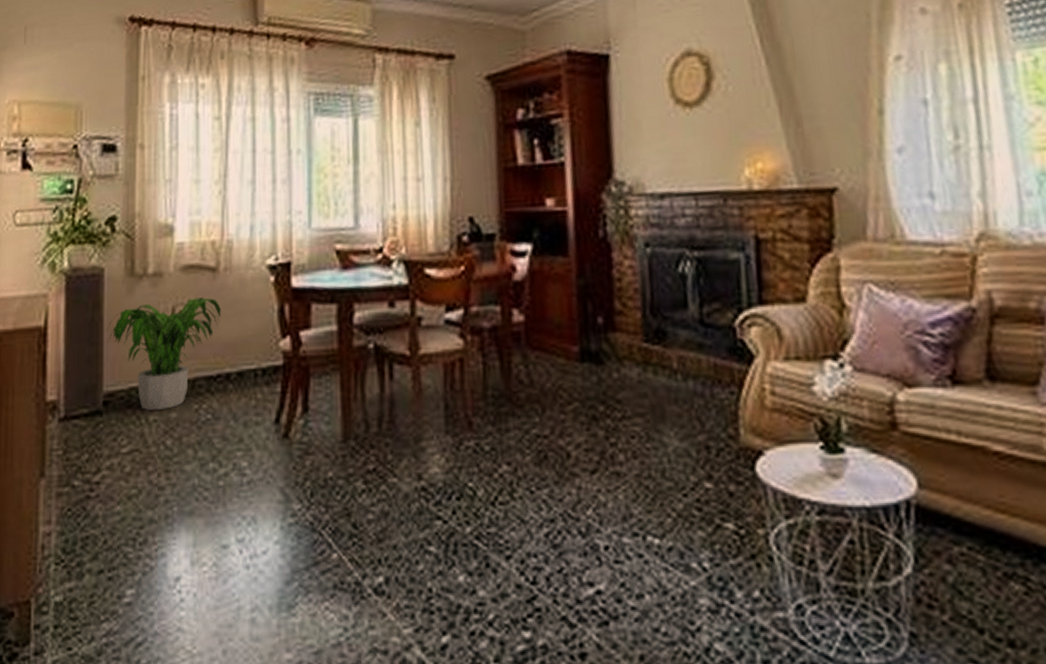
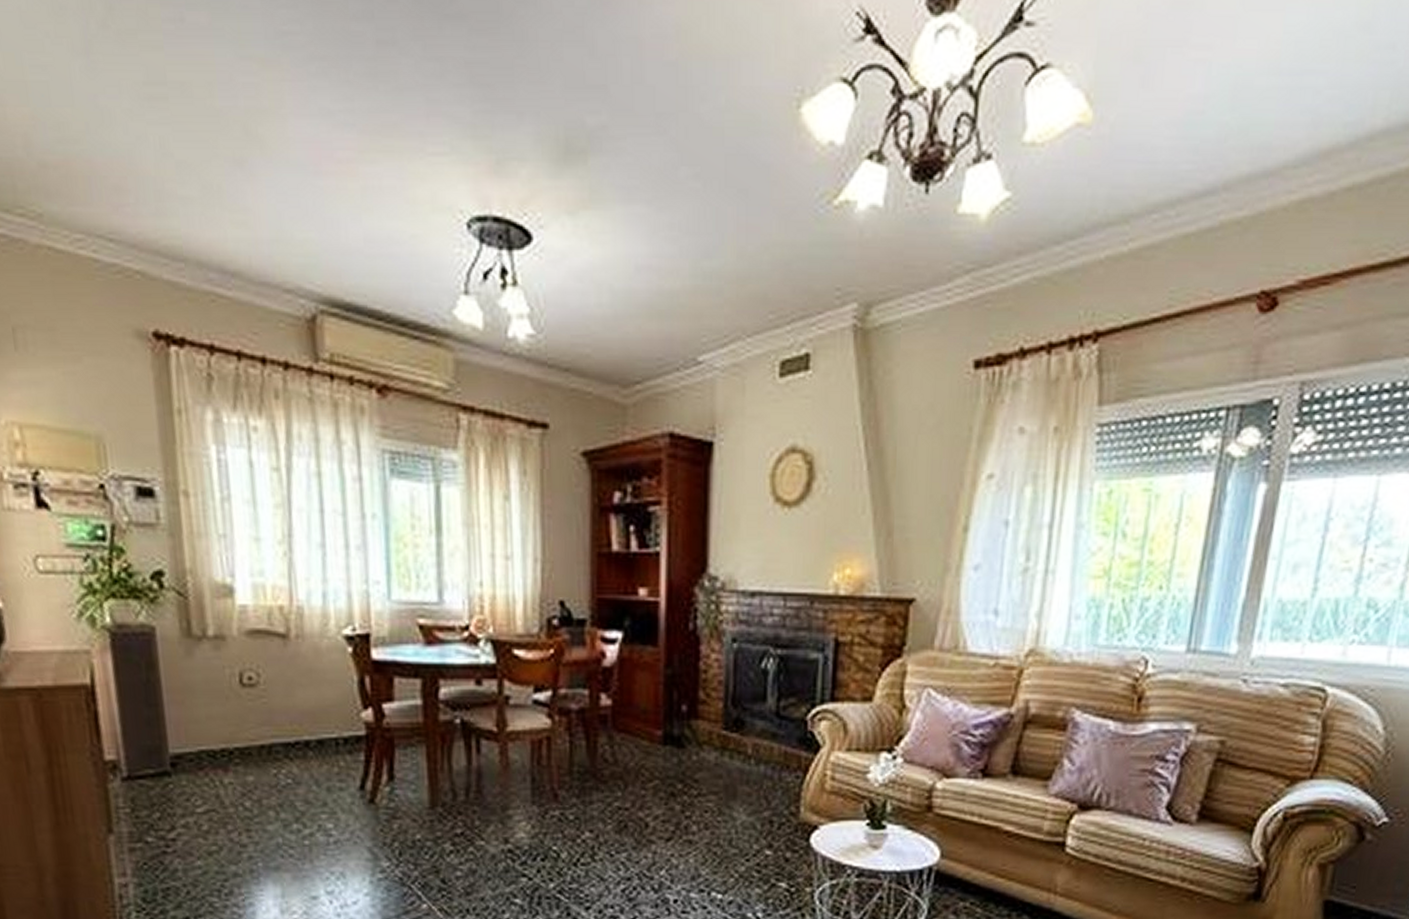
potted plant: present [108,297,221,410] -> none [167,664,295,773]

